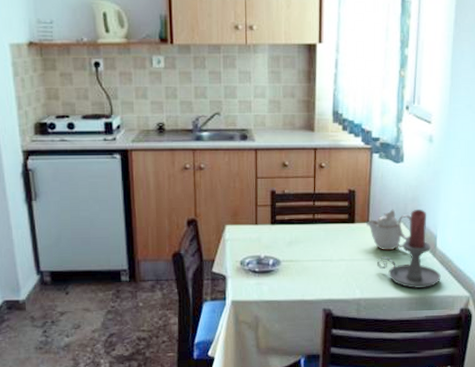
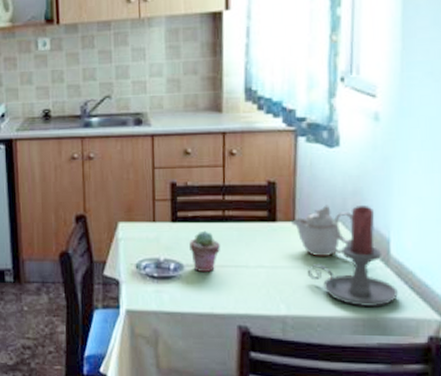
potted succulent: none [286,231,311,267] -> present [189,230,221,273]

